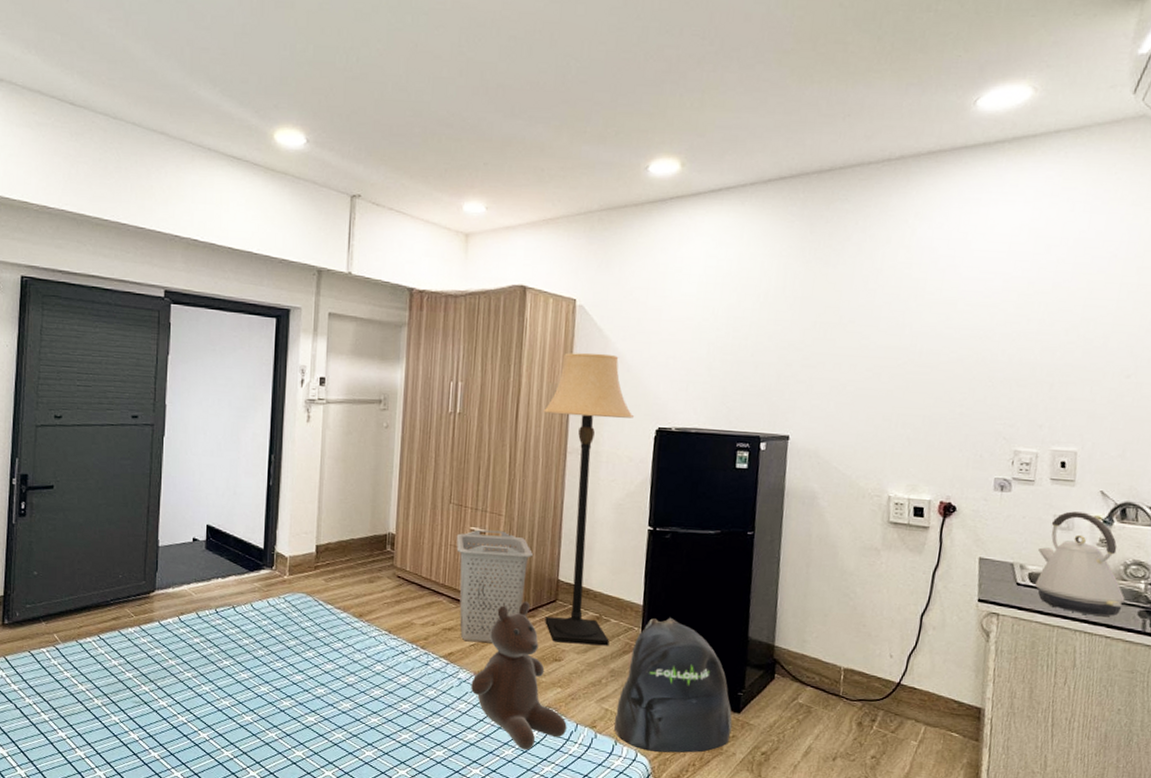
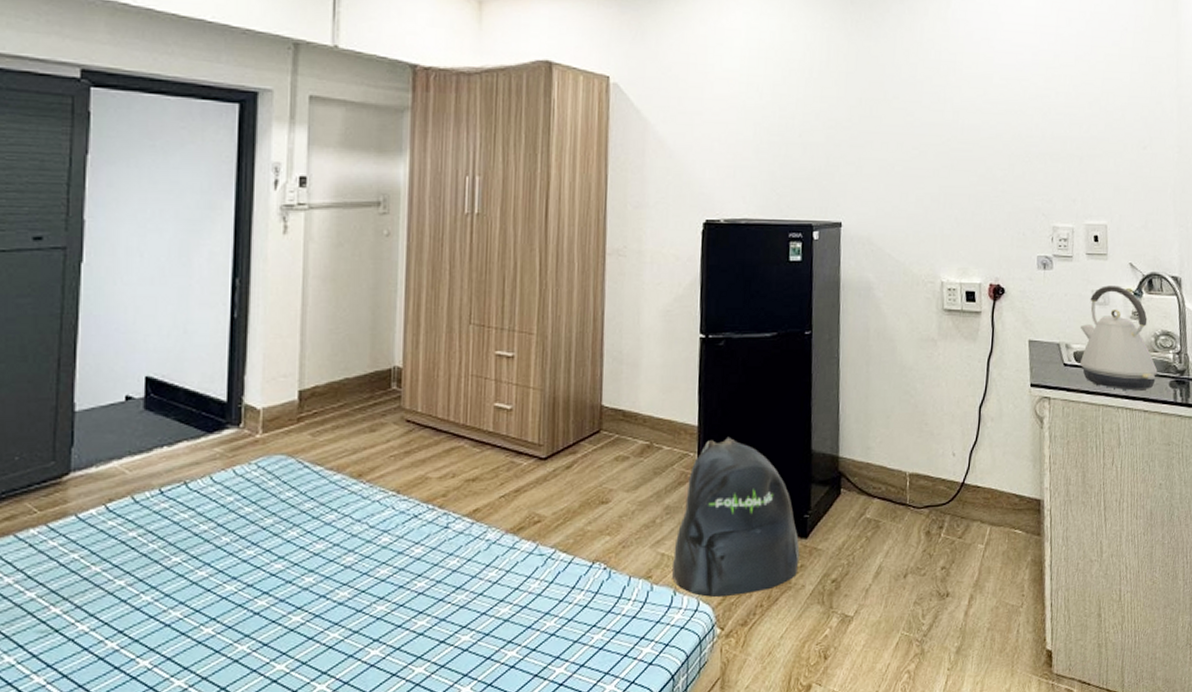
laundry basket: present [456,529,534,644] -> none [478,353,572,493]
teddy bear: present [471,601,567,750] -> none [502,434,618,618]
lamp: present [543,352,634,646] -> none [577,137,678,481]

